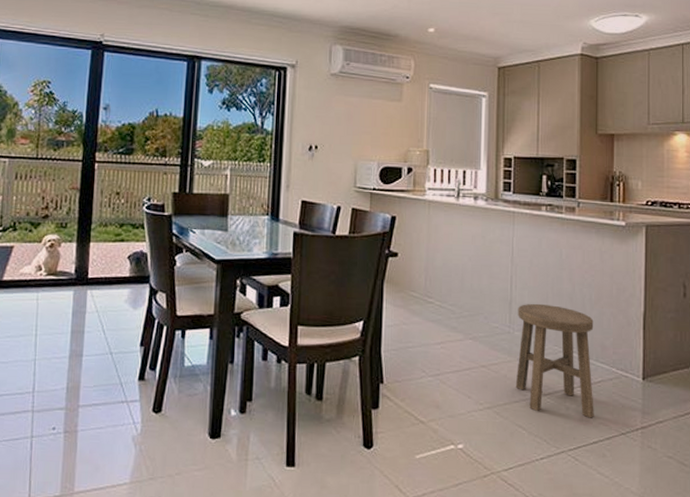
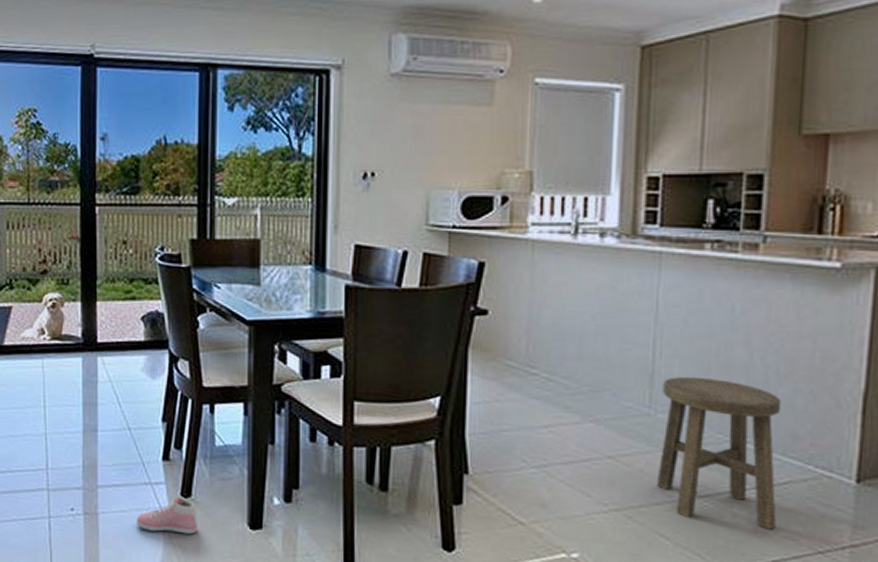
sneaker: none [112,412,166,446] -> present [136,496,198,535]

